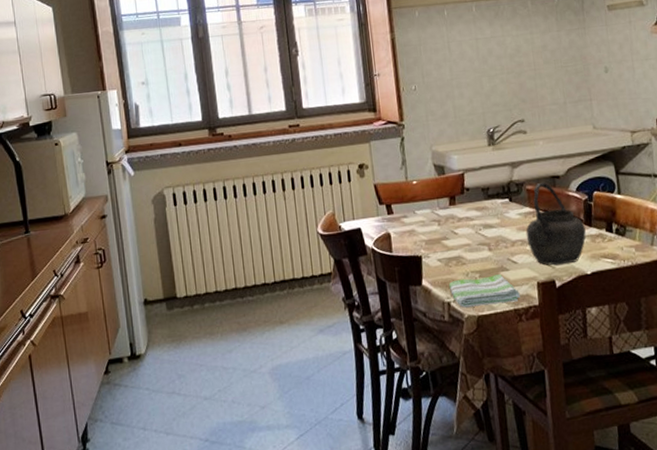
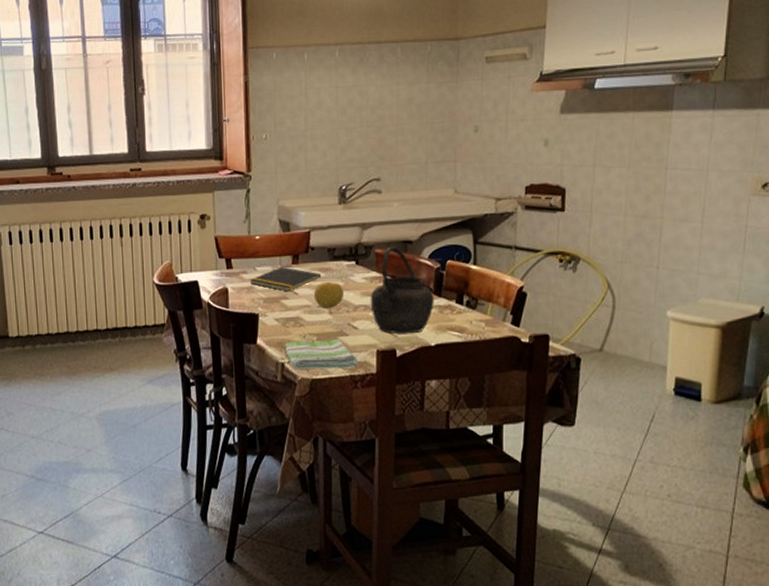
notepad: none [410,208,479,233] -> present [249,266,322,292]
fruit: none [473,220,501,245] -> present [314,282,343,307]

